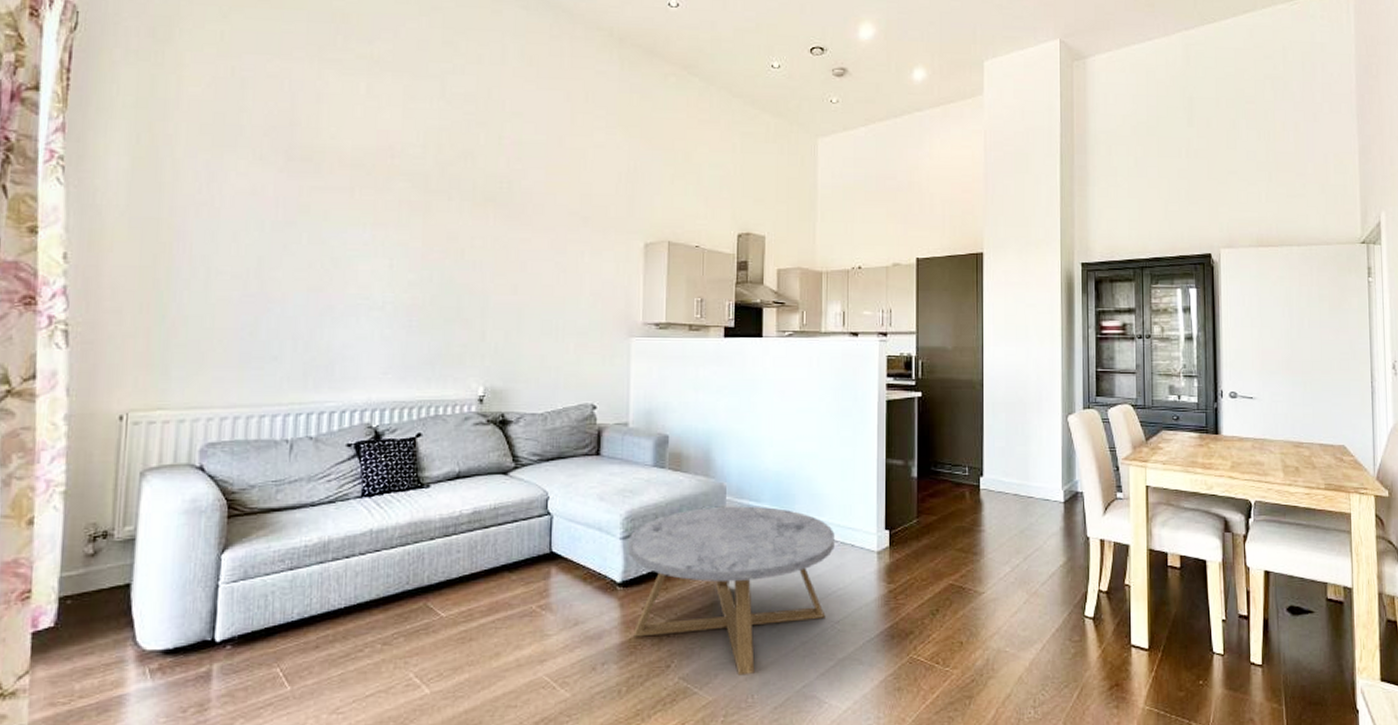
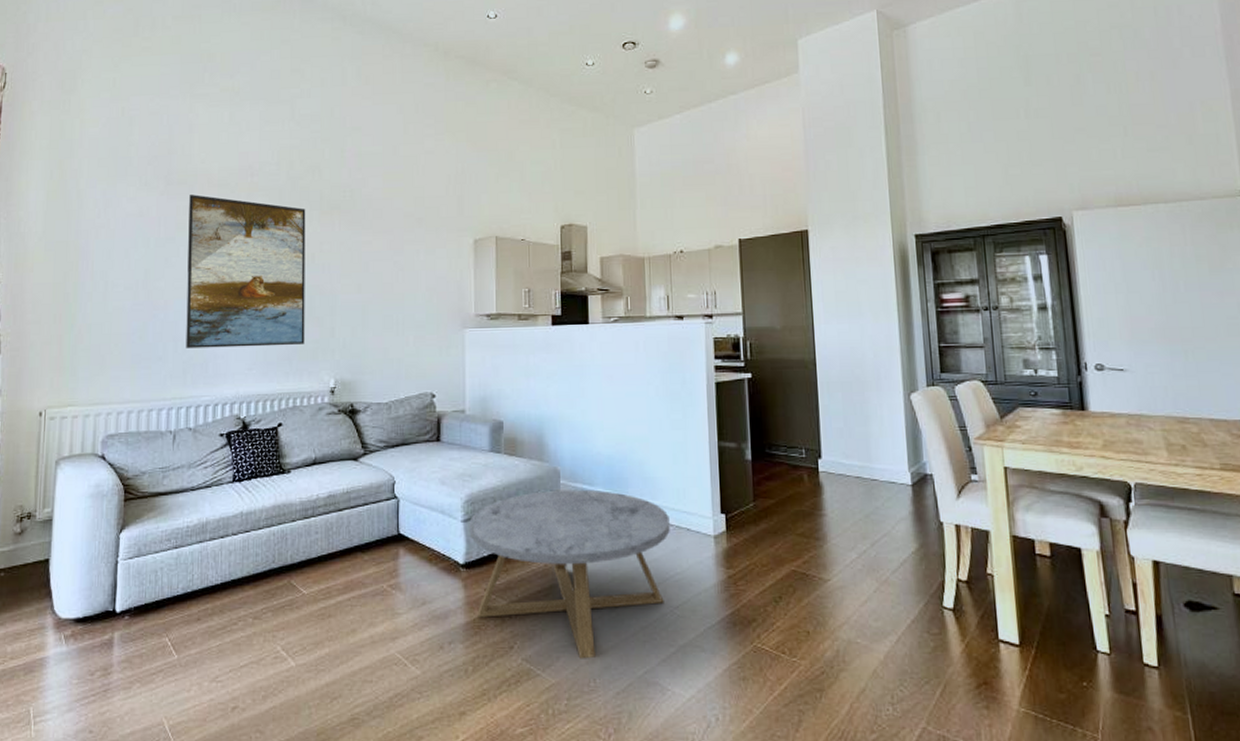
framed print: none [307,174,456,349] -> present [186,194,306,349]

